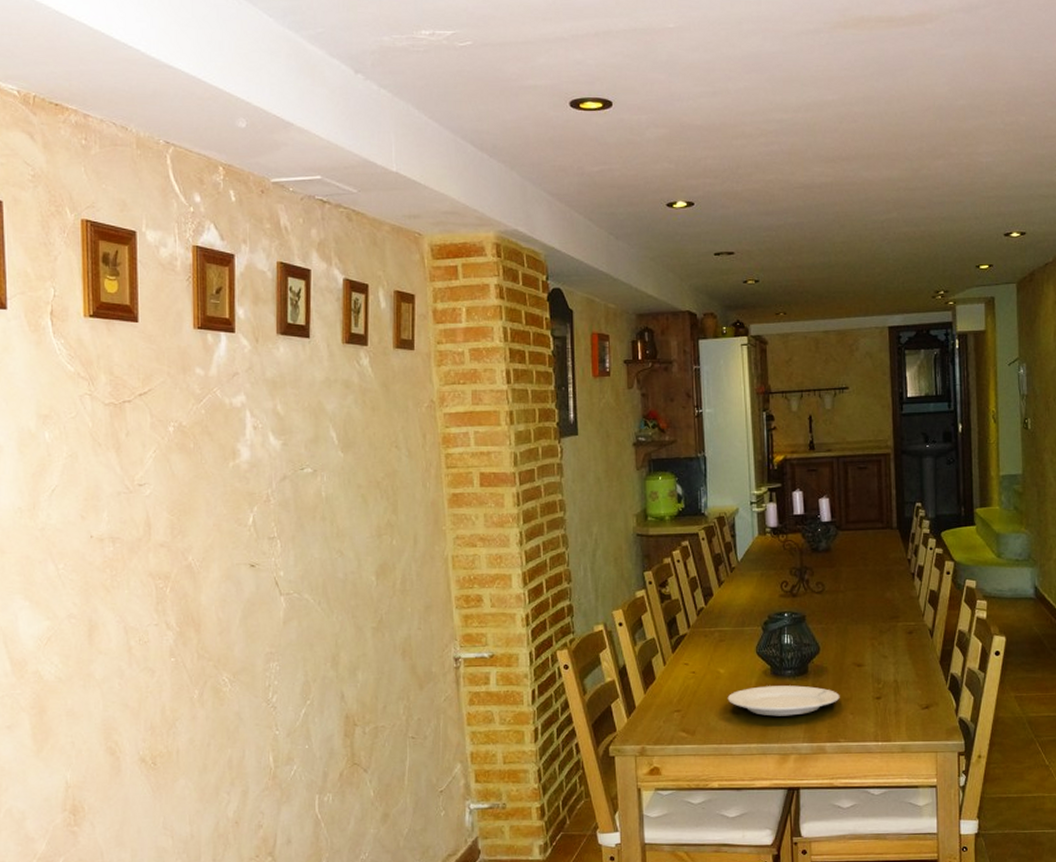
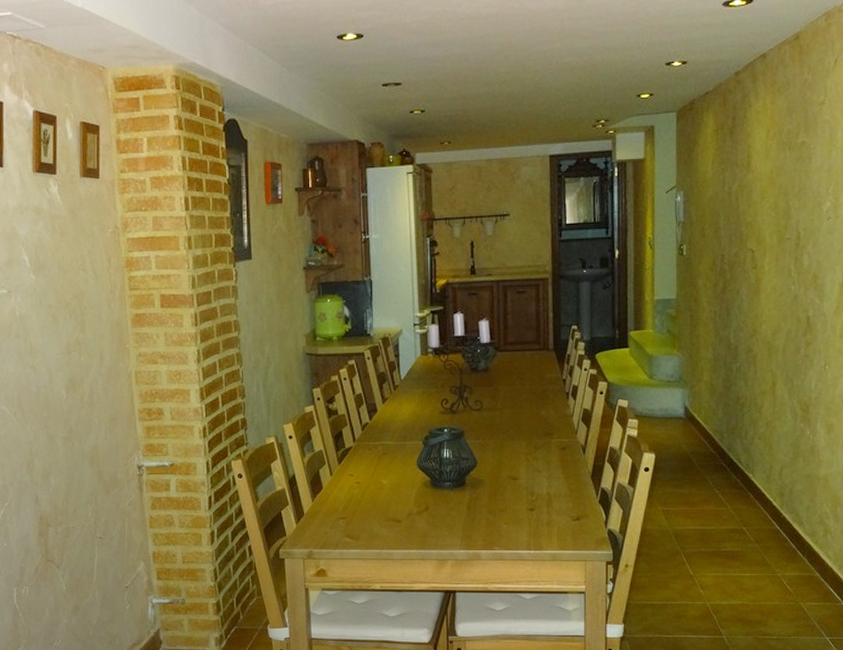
plate: present [727,685,840,716] -> none [389,496,495,525]

